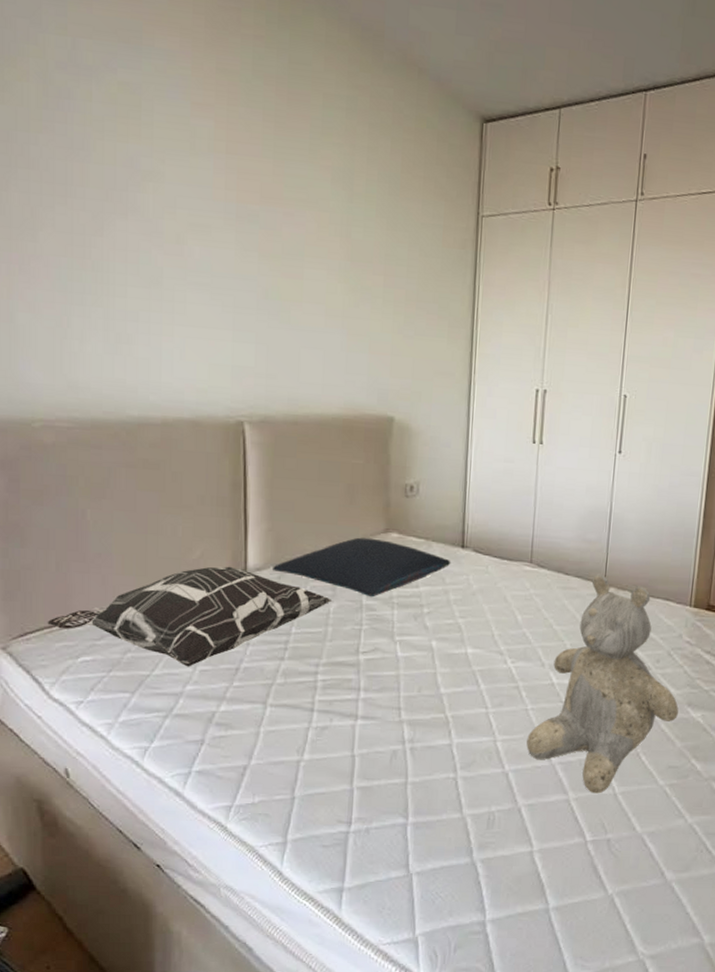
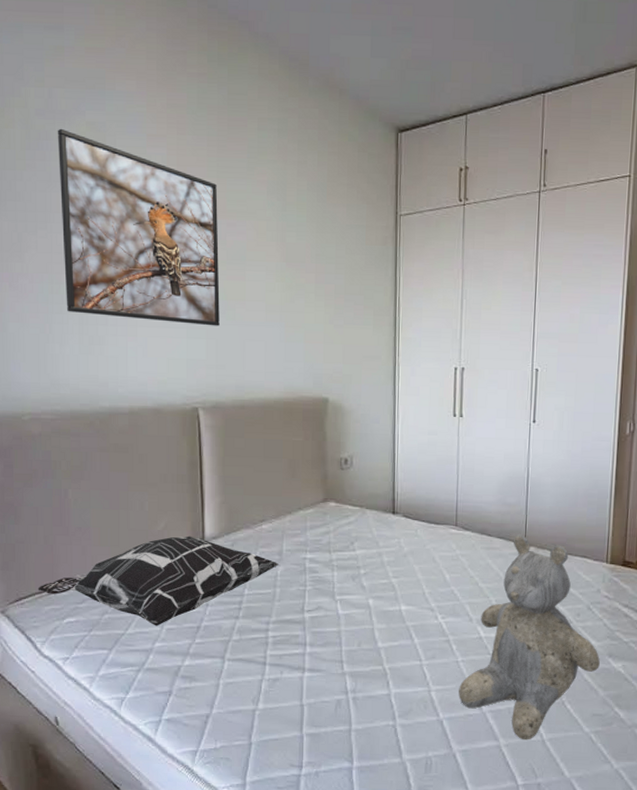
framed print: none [81,86,274,330] -> present [57,128,220,326]
pillow: present [271,537,451,598] -> none [225,507,384,561]

